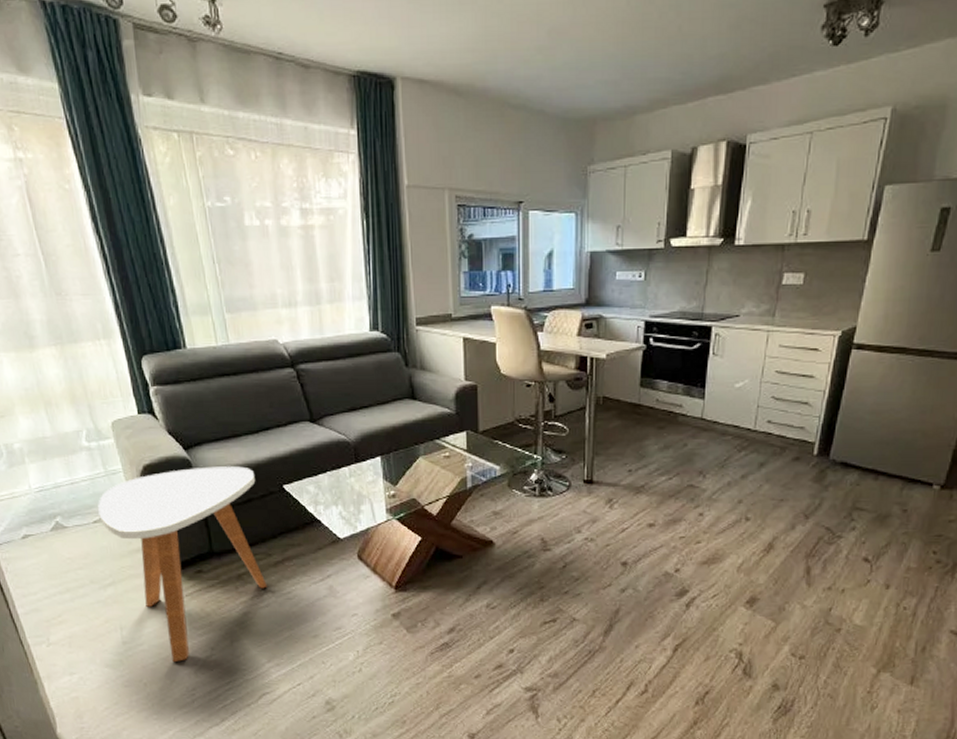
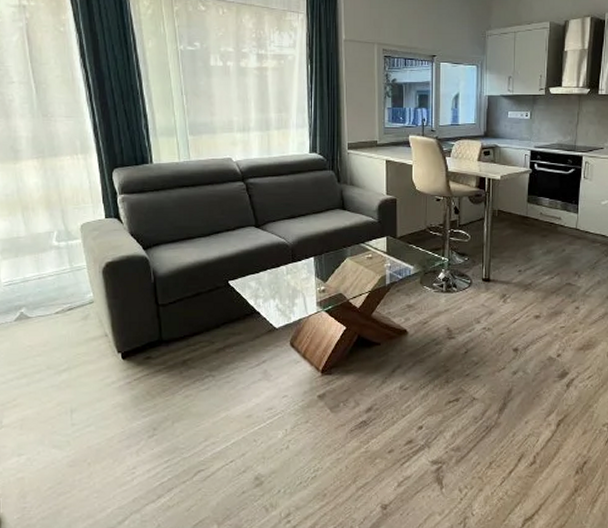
side table: present [98,466,267,663] -> none [61,264,208,443]

